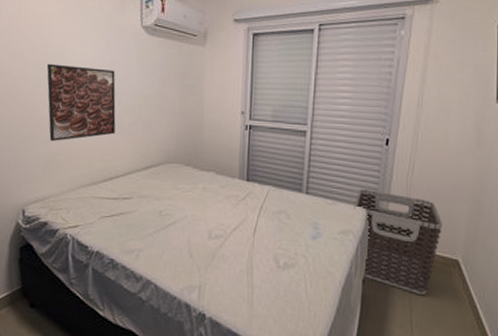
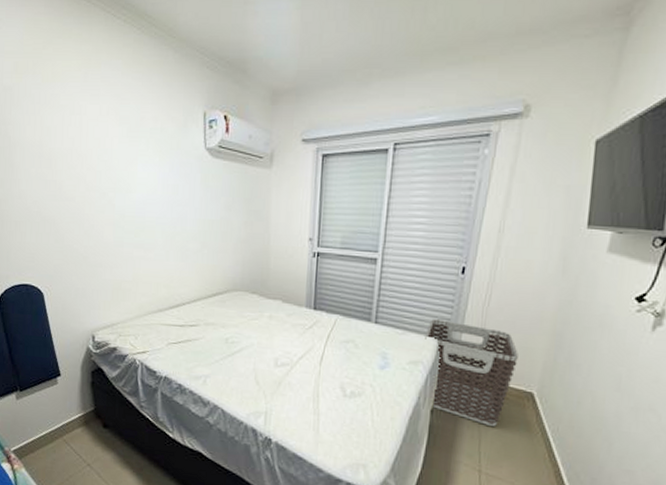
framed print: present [46,63,116,142] -> none [110,189,181,269]

